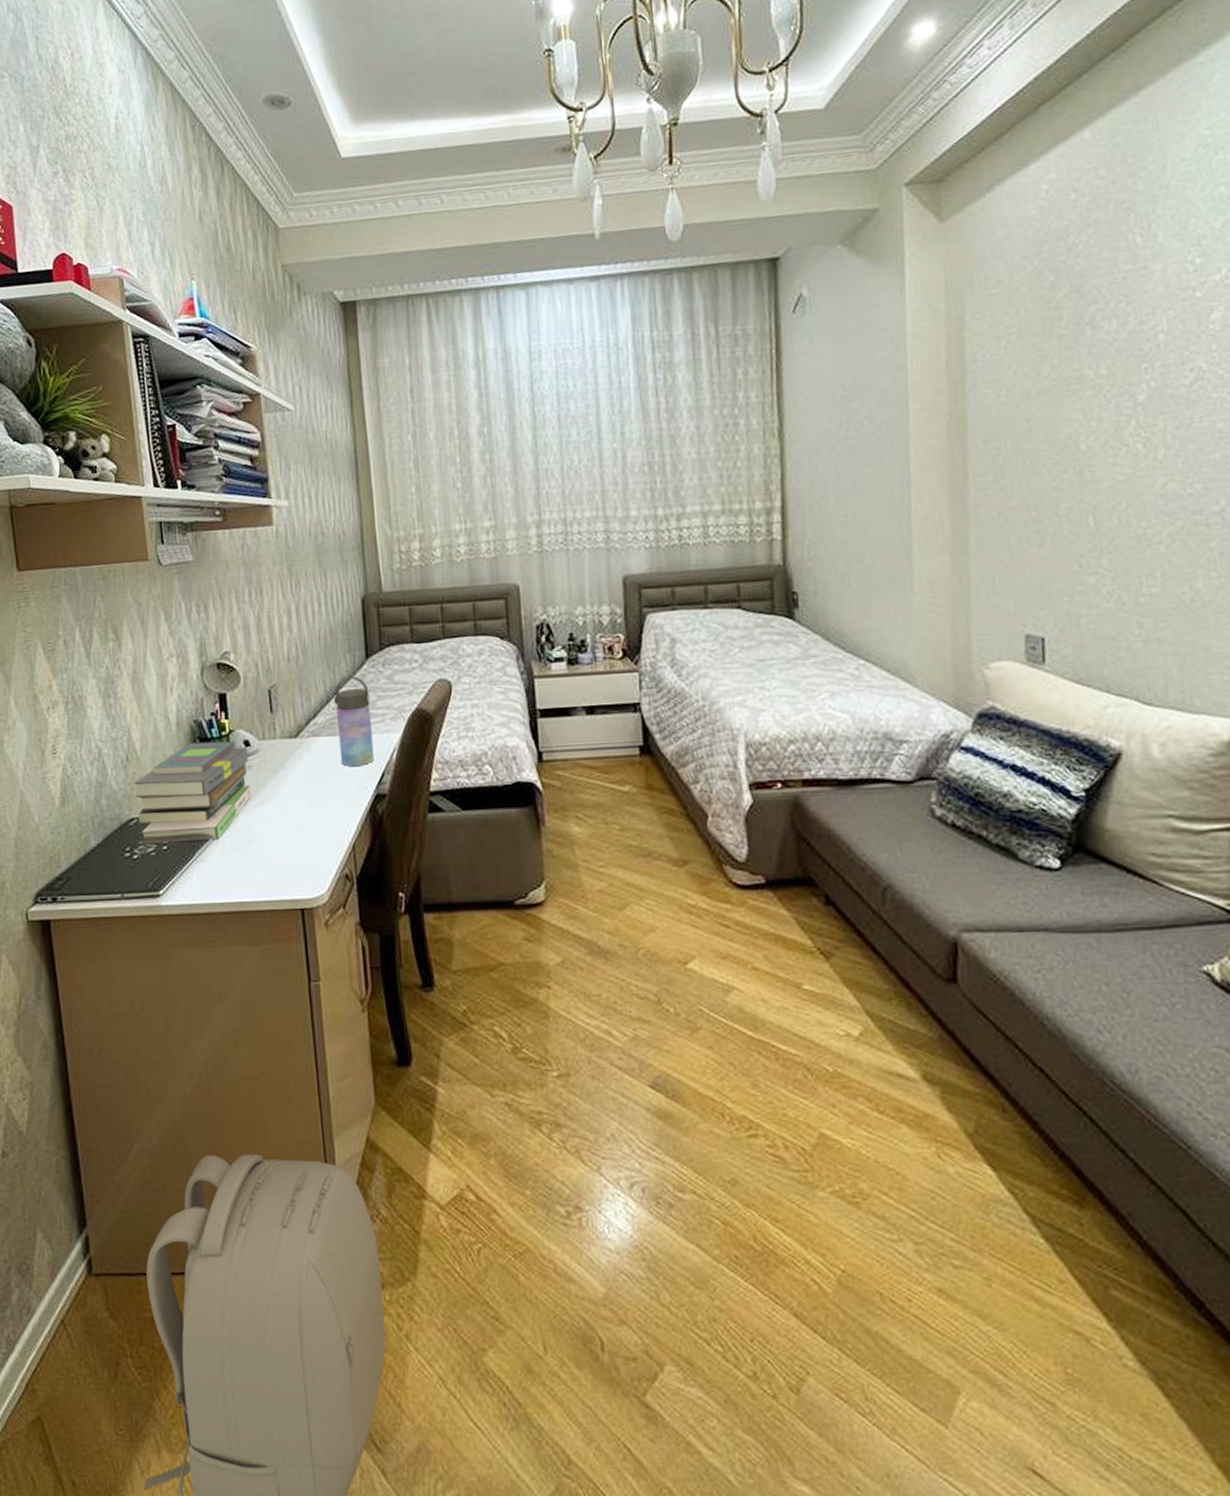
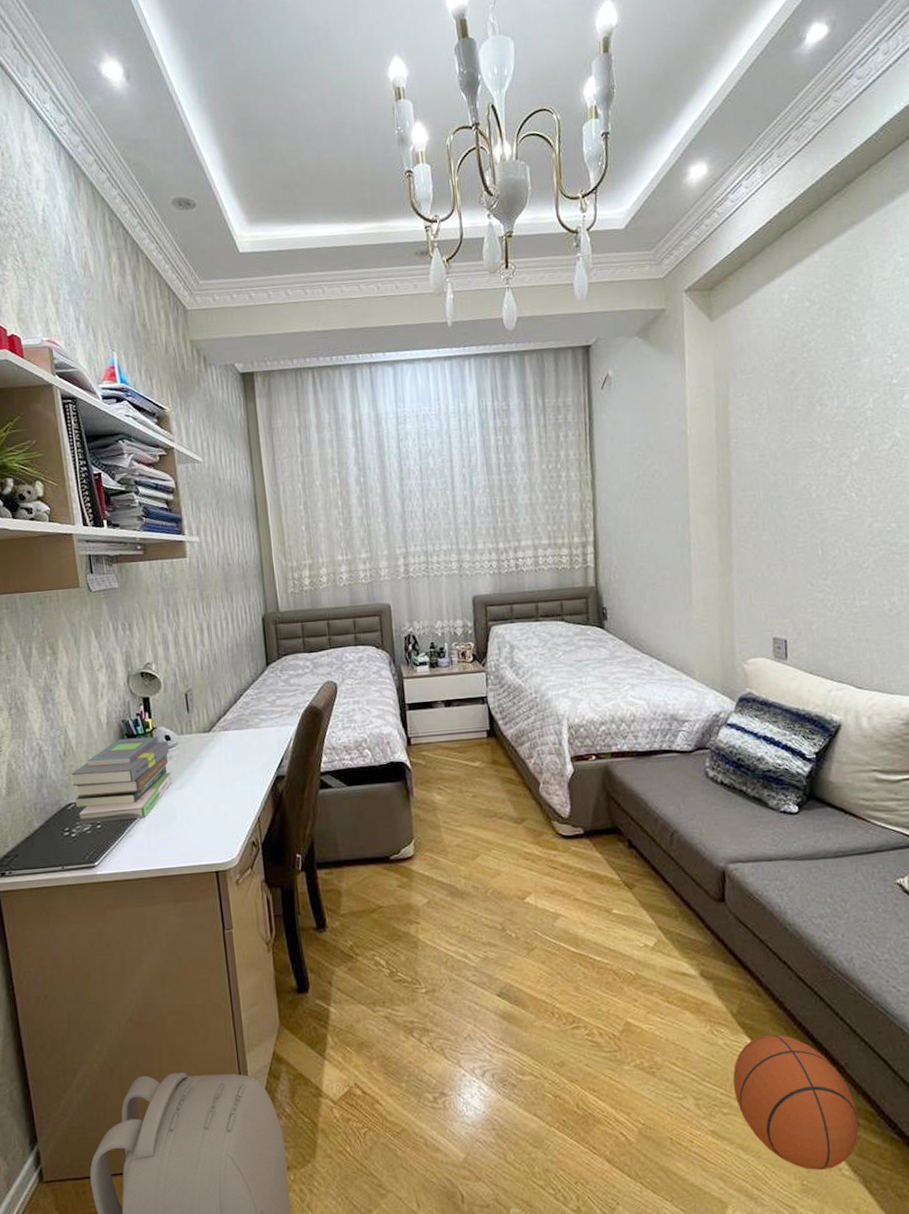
water bottle: present [333,676,374,767] -> none [240,680,275,755]
basketball: none [967,1164,1148,1356] -> present [732,1034,859,1170]

